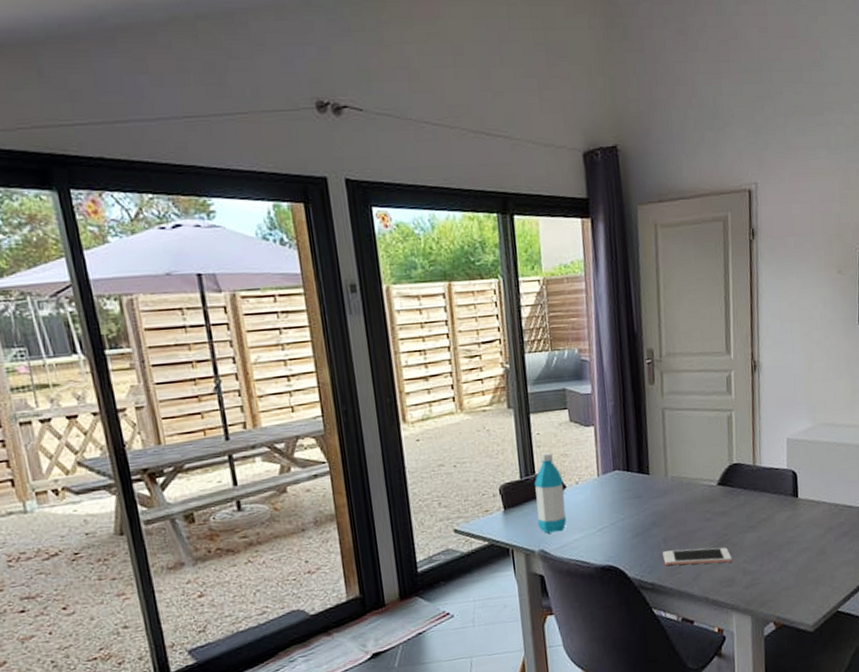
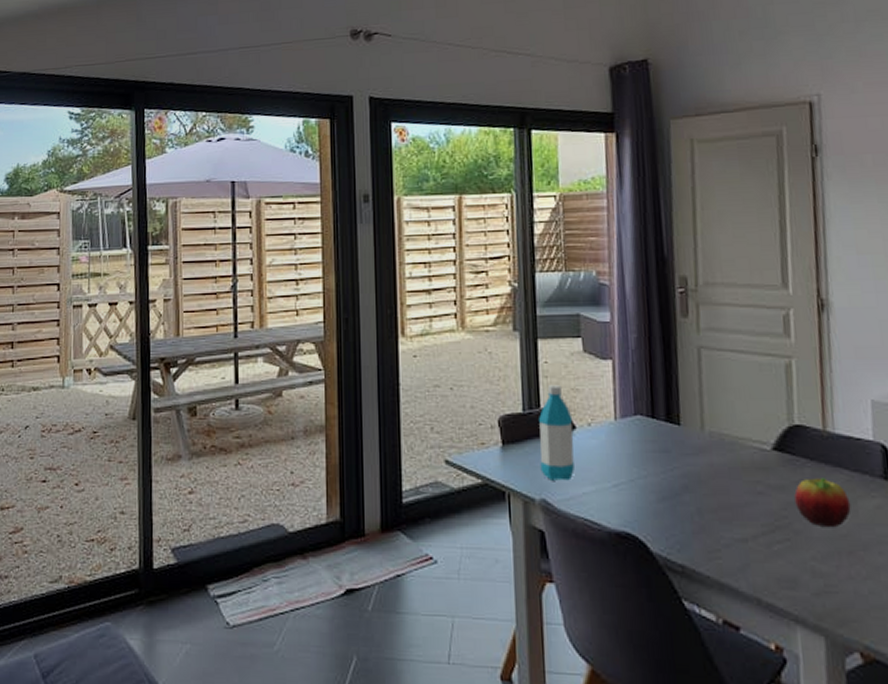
cell phone: present [663,547,733,566] -> none [697,526,795,555]
fruit: none [732,501,771,538] -> present [794,478,851,528]

